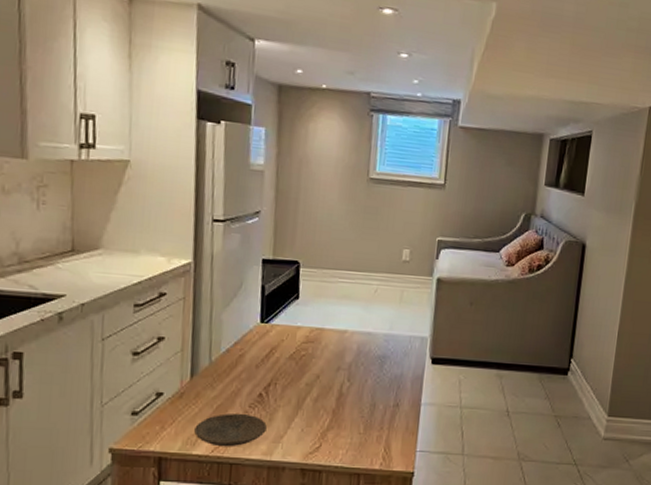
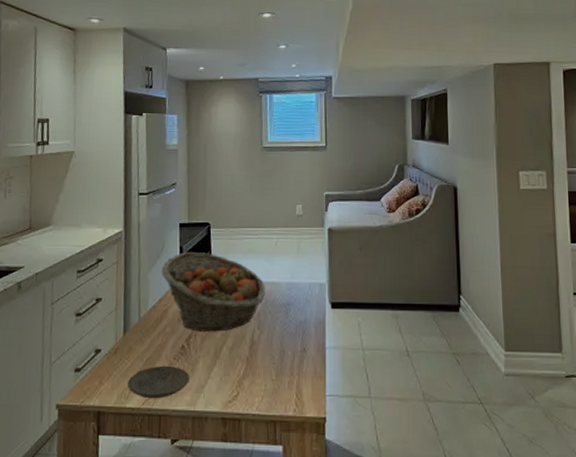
fruit basket: none [238,292,360,381] -> present [161,252,265,332]

